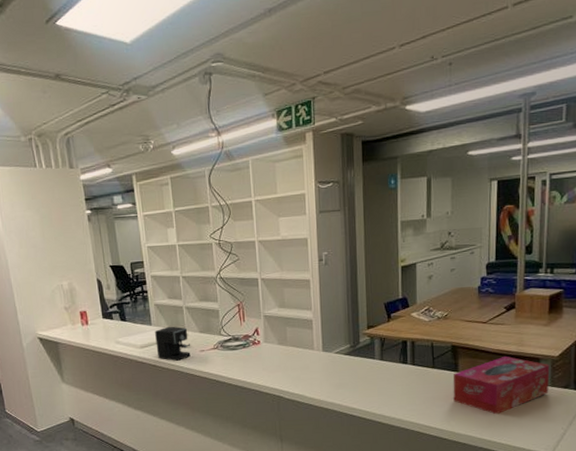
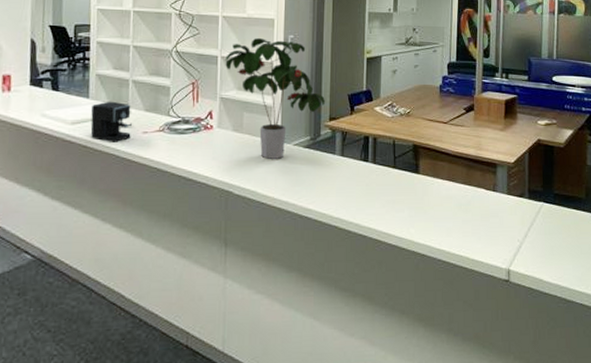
potted plant: none [265,257,362,367] -> present [225,37,325,159]
tissue box: present [453,356,550,415] -> none [413,159,506,223]

